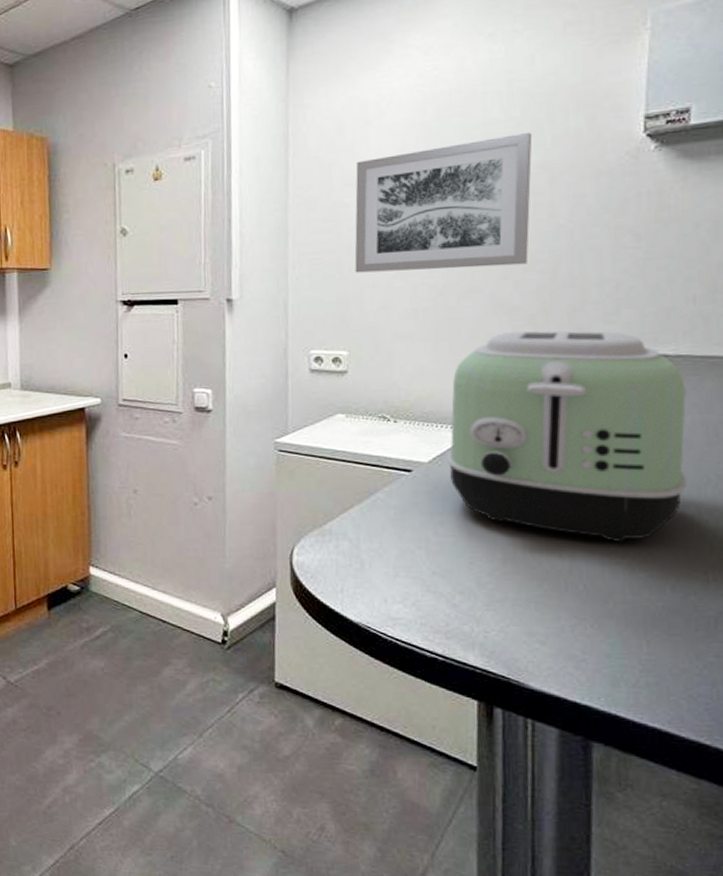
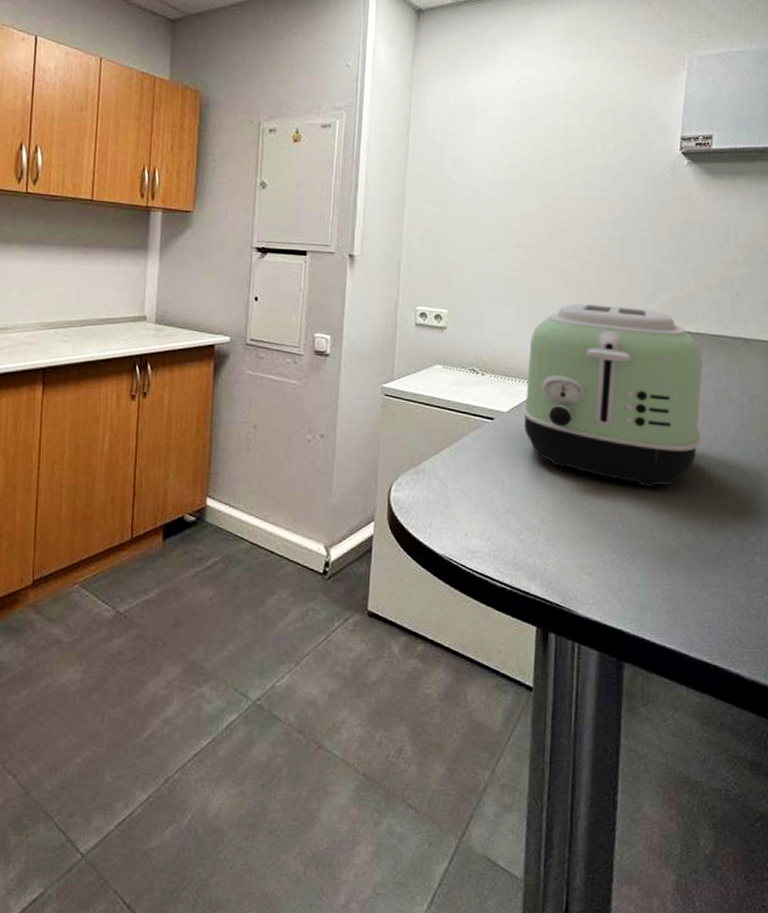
wall art: present [354,132,533,273] -> none [457,139,600,248]

